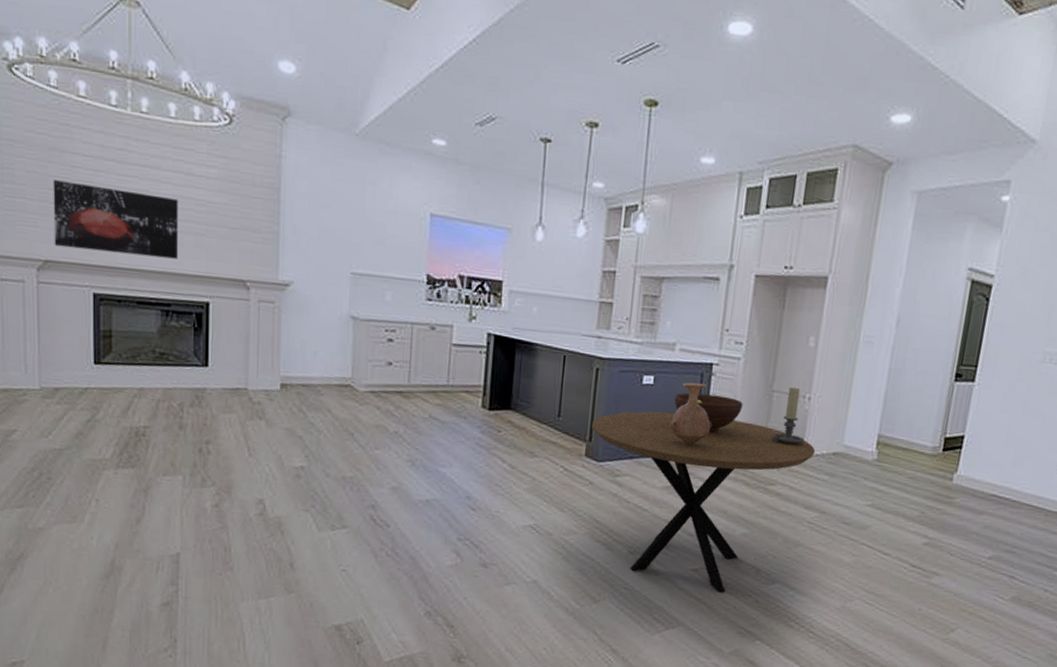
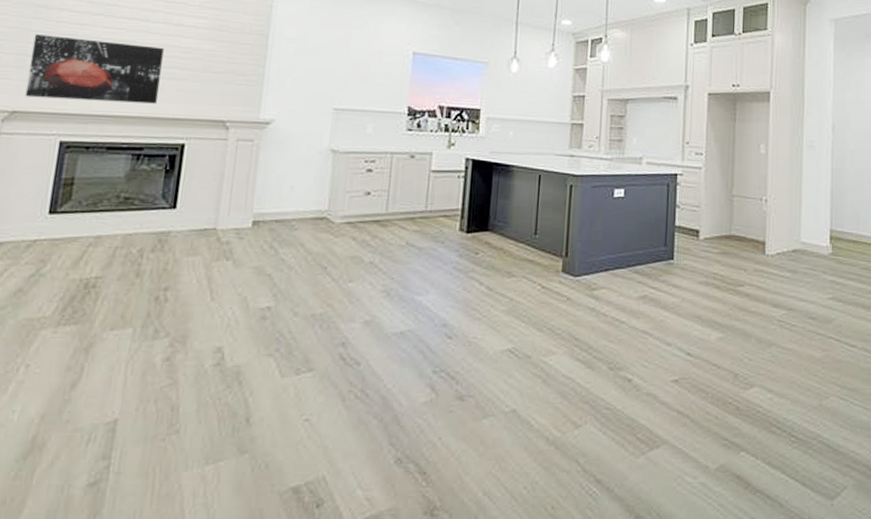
dining table: present [592,411,816,593] -> none [568,222,777,403]
vase: present [669,382,713,446] -> none [641,193,681,254]
fruit bowl: present [674,393,743,432] -> none [644,203,707,239]
candle holder: present [772,387,805,445] -> none [736,191,766,245]

